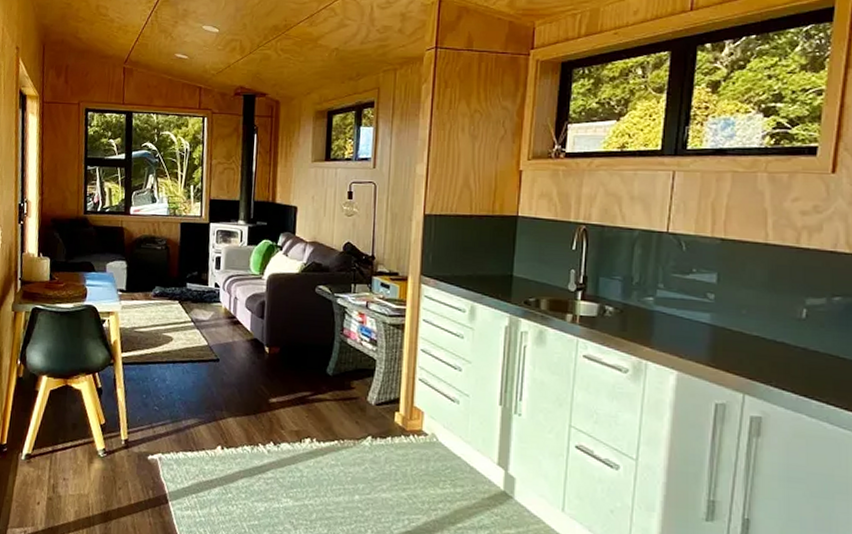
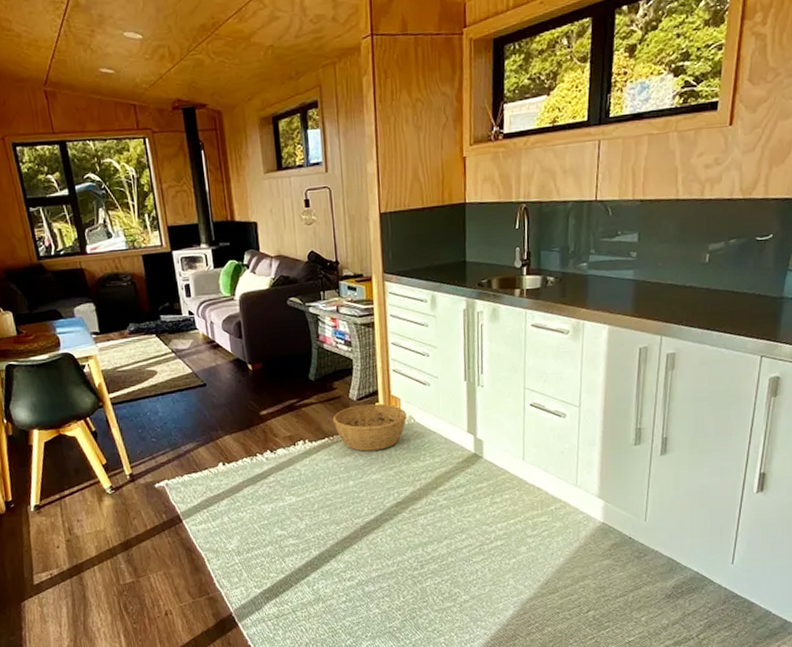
basket: none [345,411,430,466] -> present [332,404,407,451]

